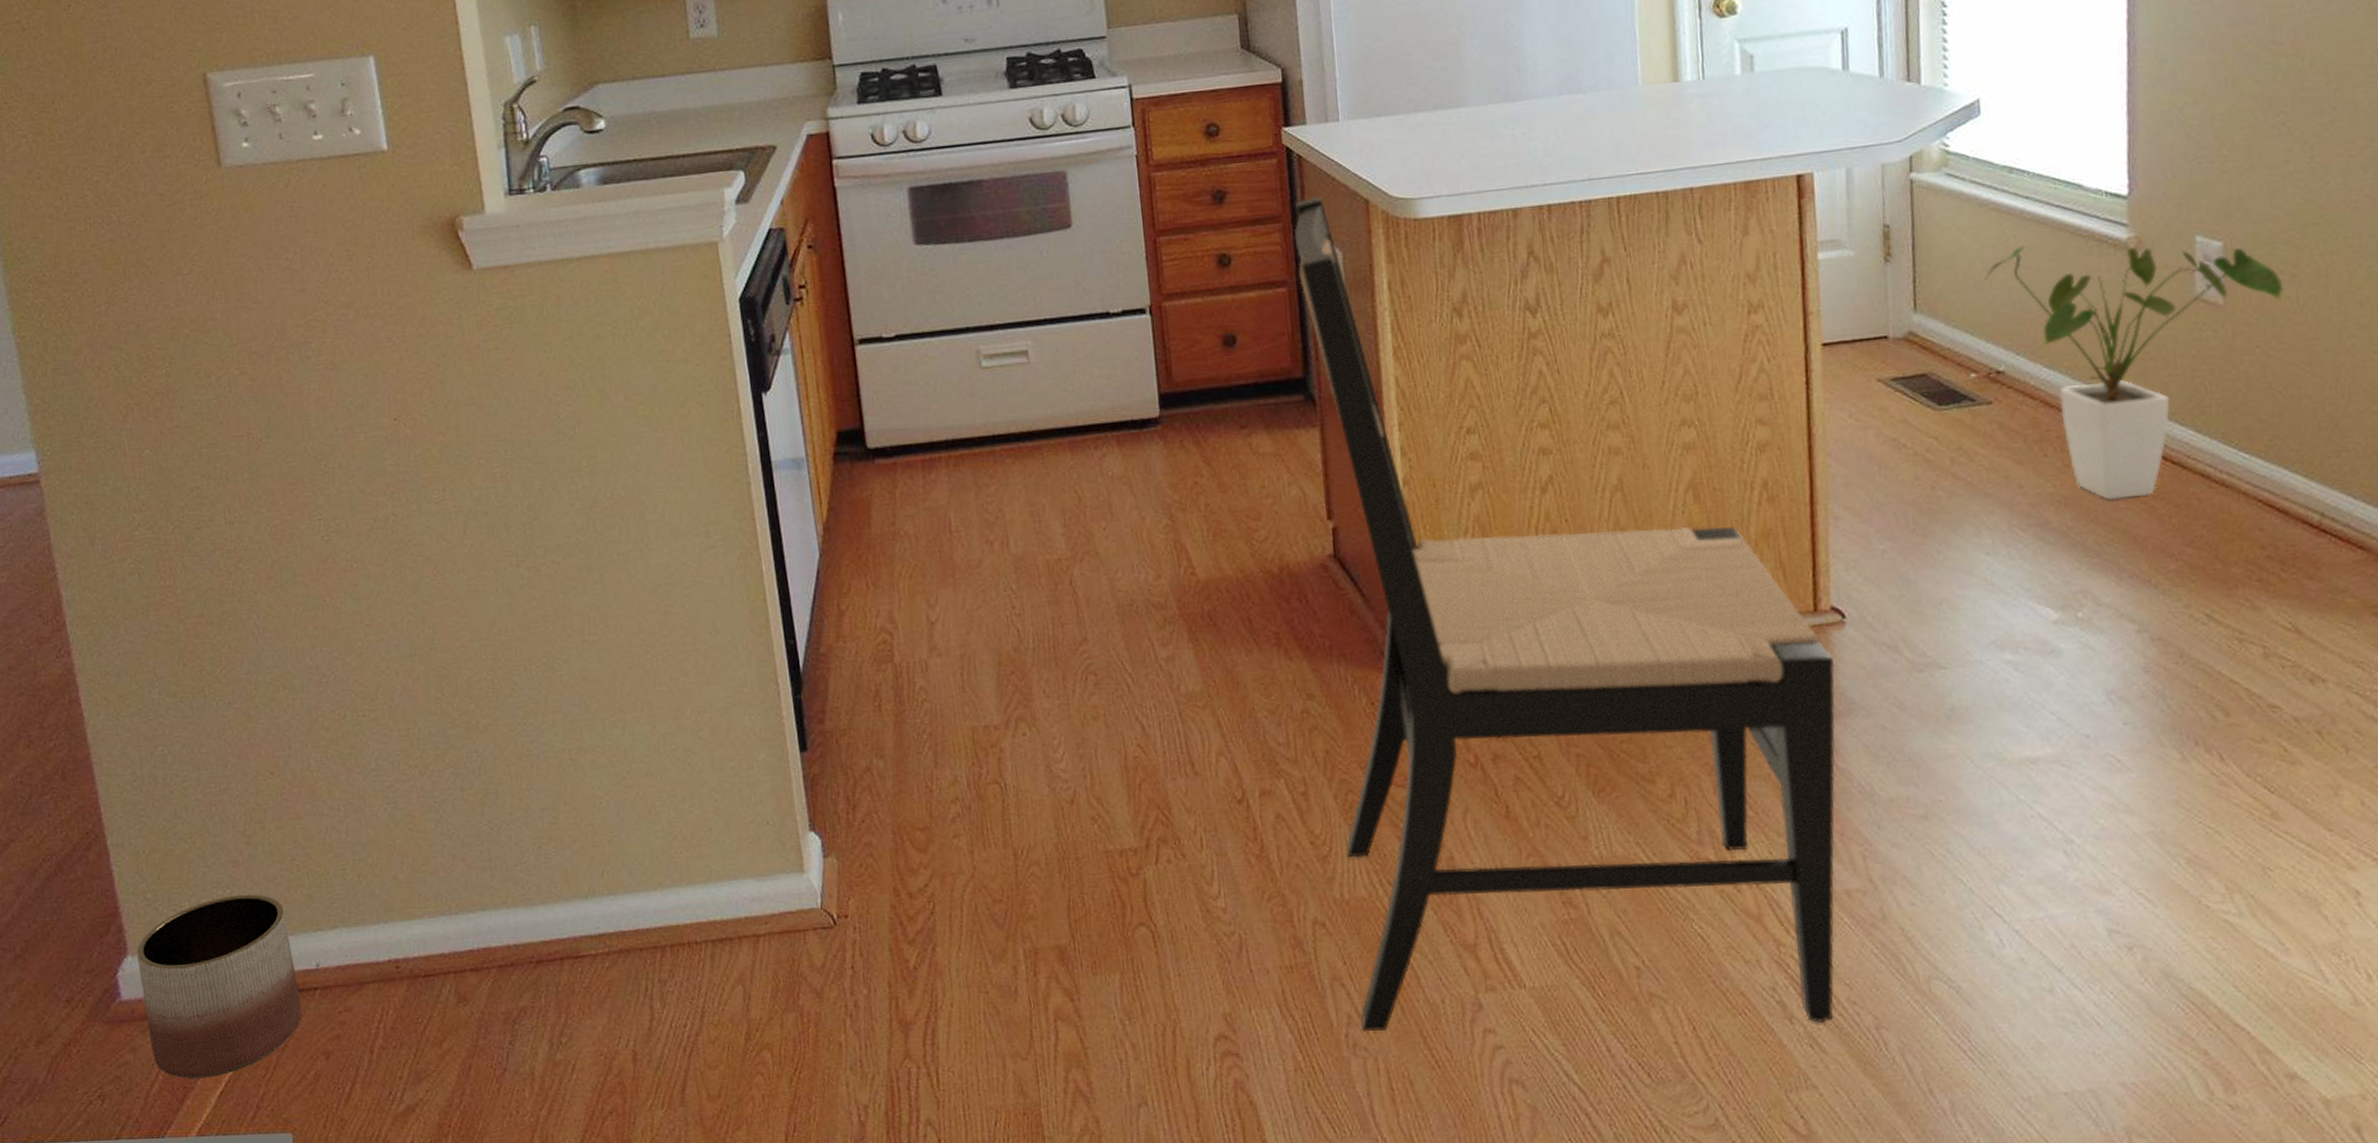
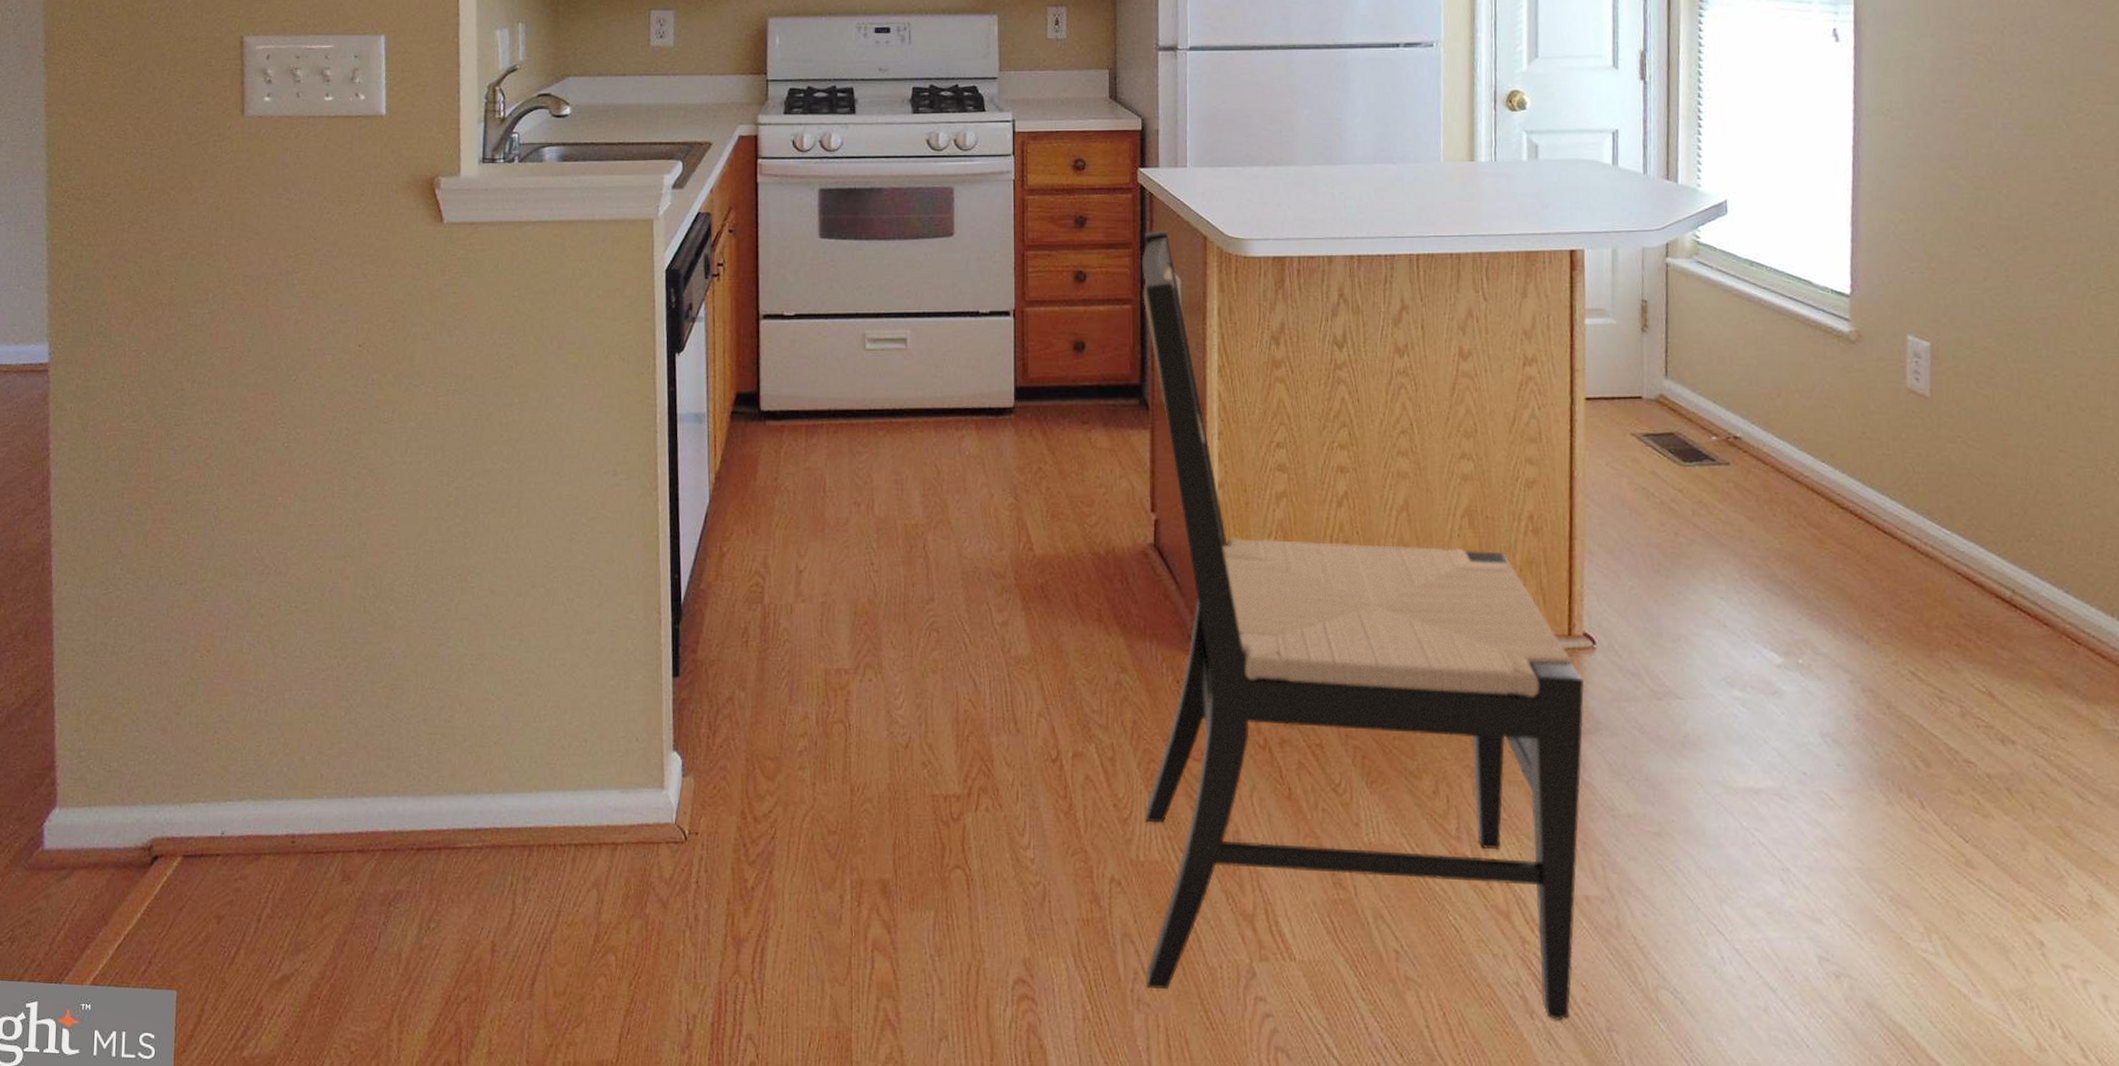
planter: present [136,894,302,1079] -> none [63,760,203,930]
house plant: present [1985,245,2284,500] -> none [1727,328,1982,560]

